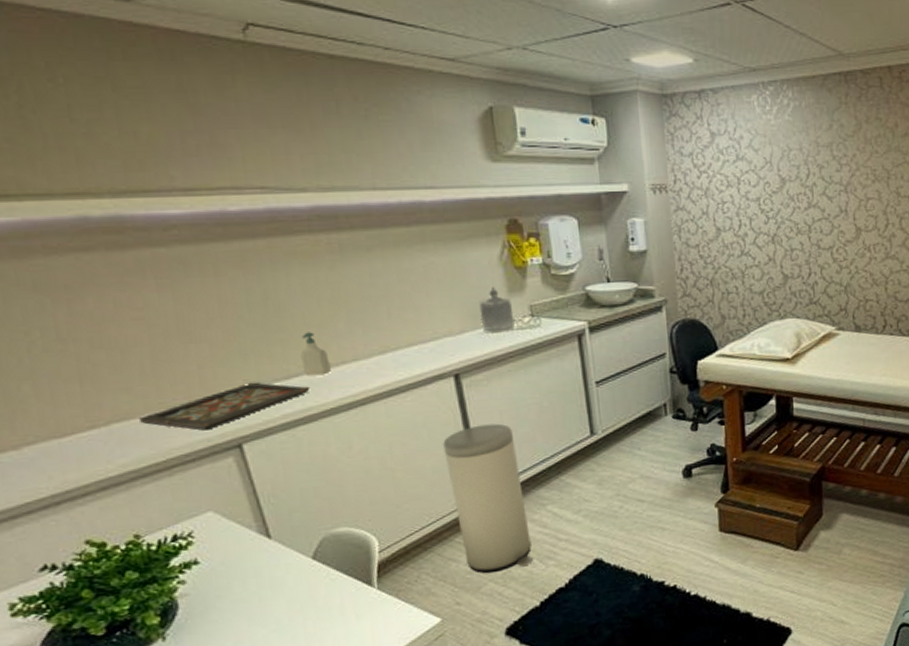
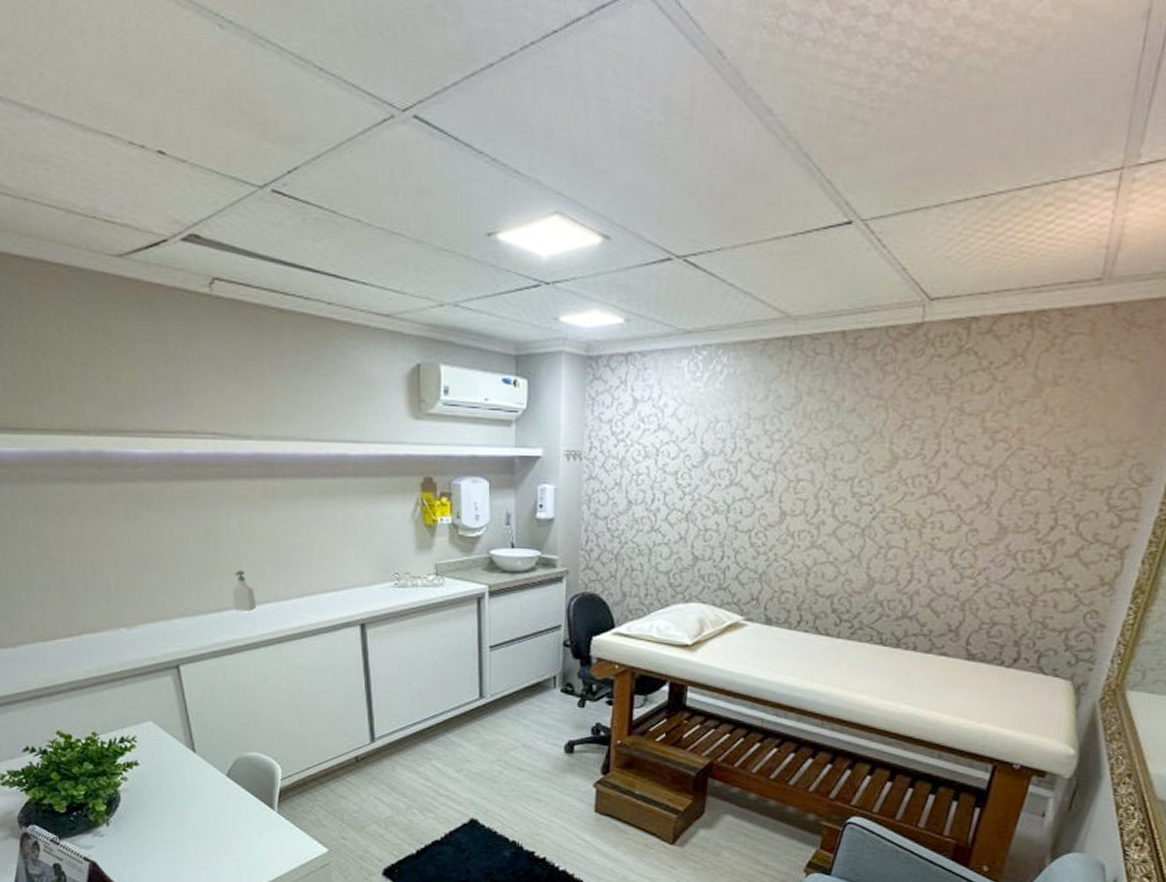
decorative tray: present [139,382,311,430] -> none [103,611,238,649]
pedal bin: present [443,423,533,574] -> none [345,674,414,816]
decorative jar: present [479,287,515,333] -> none [389,543,420,588]

